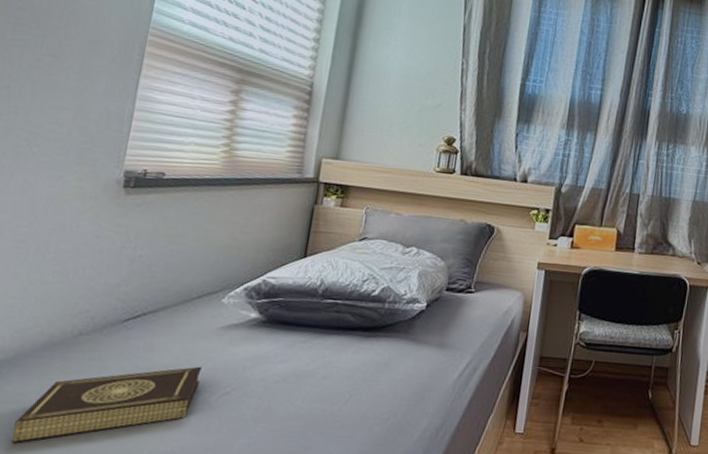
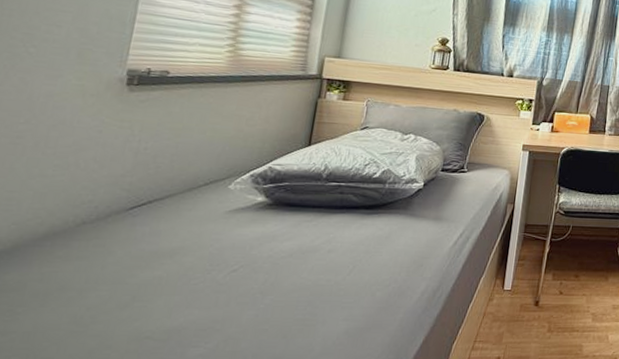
book: present [11,366,202,443] -> none [10,247,210,328]

